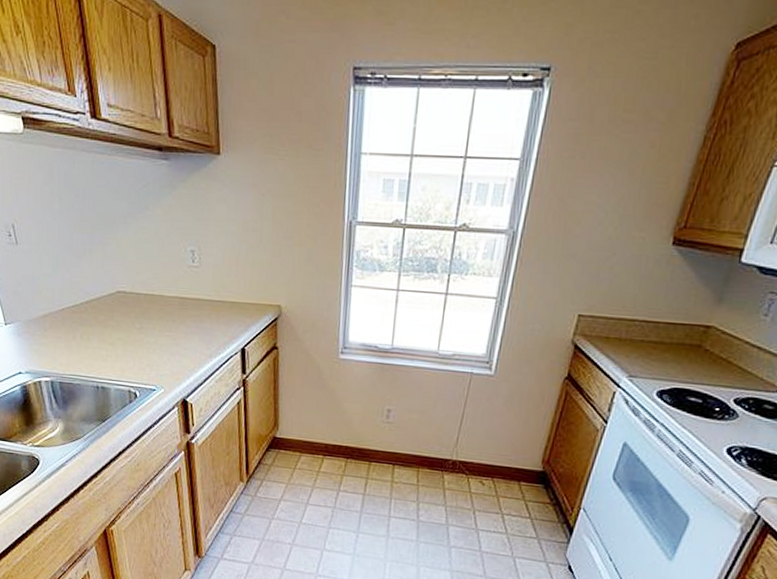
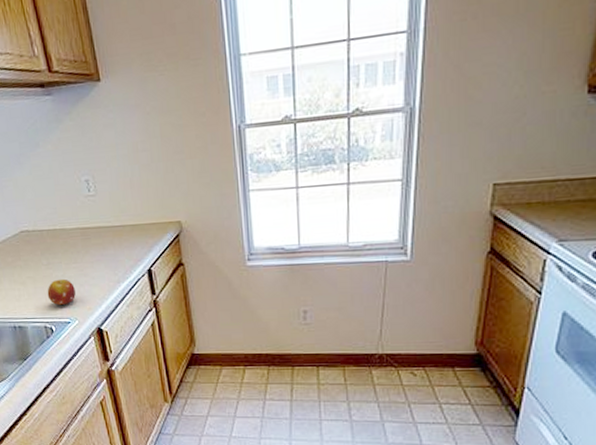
fruit: none [136,345,165,372] -> present [47,278,76,305]

